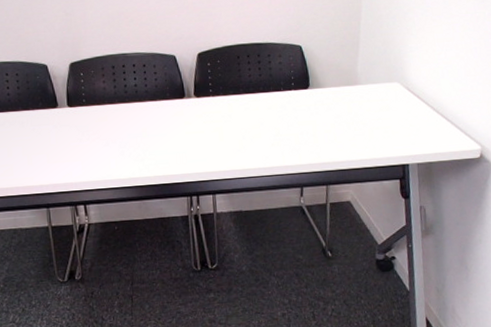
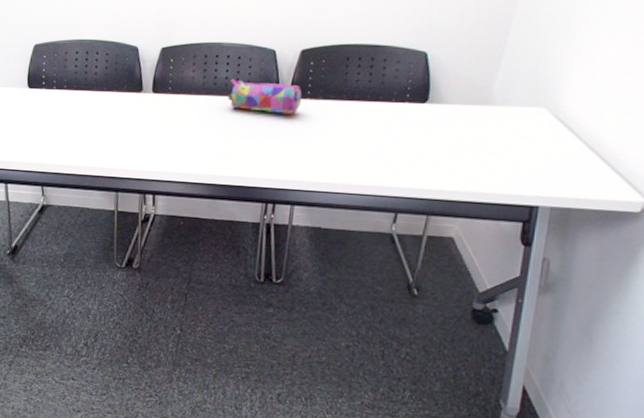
pencil case: none [138,85,206,113] -> present [227,79,302,114]

